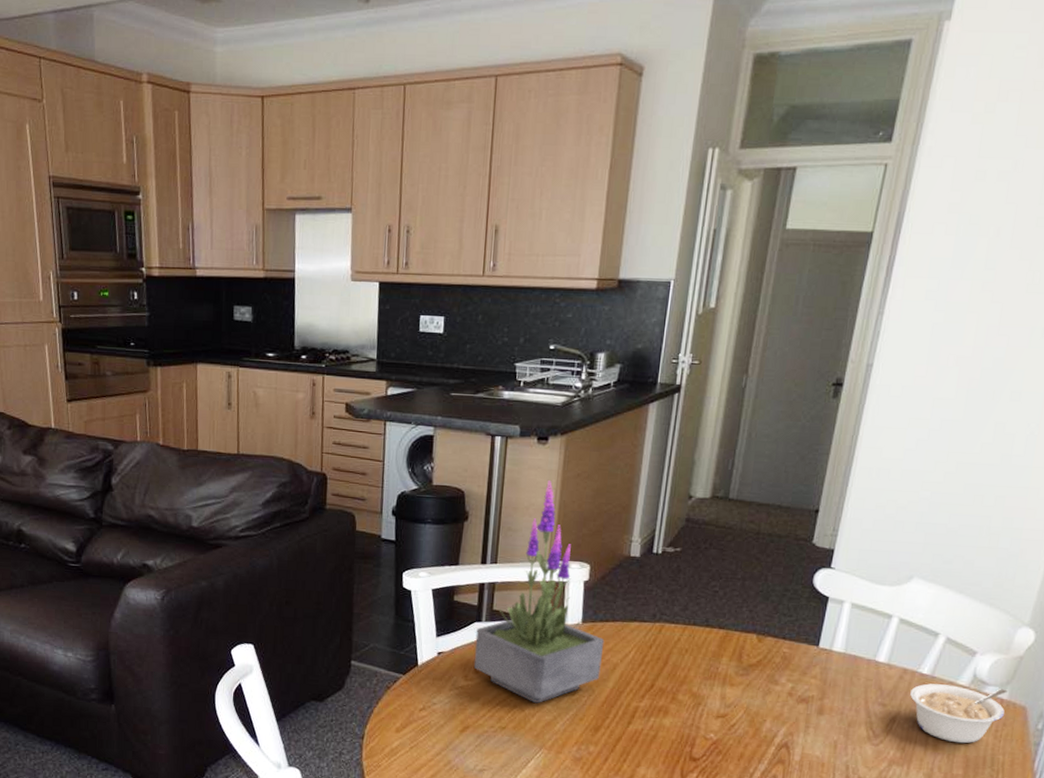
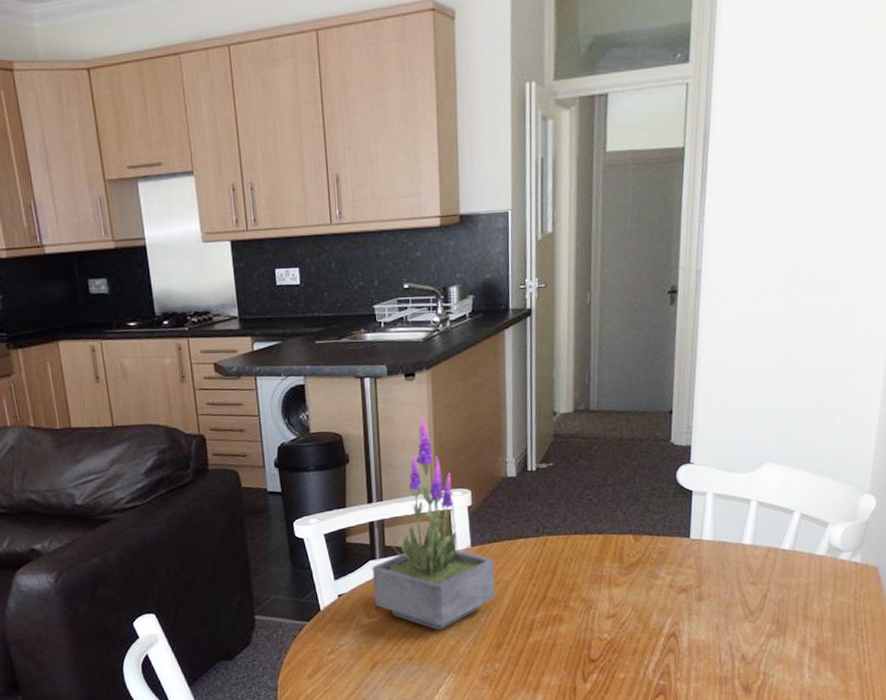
legume: present [910,683,1008,744] -> none [776,553,860,609]

